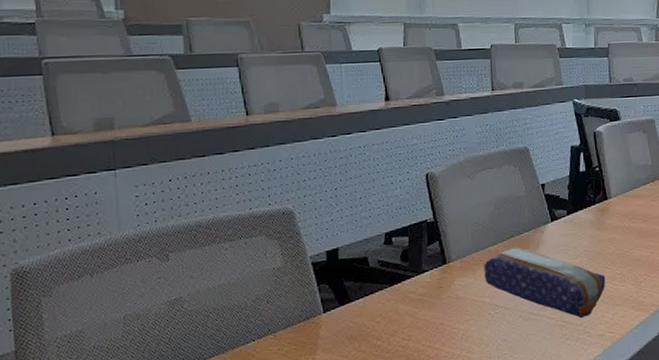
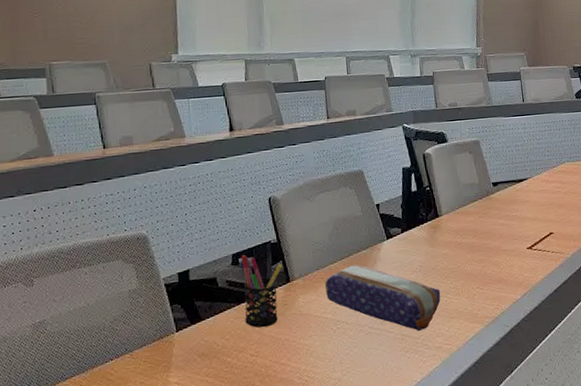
pen holder: none [393,234,439,311] -> present [240,255,283,328]

